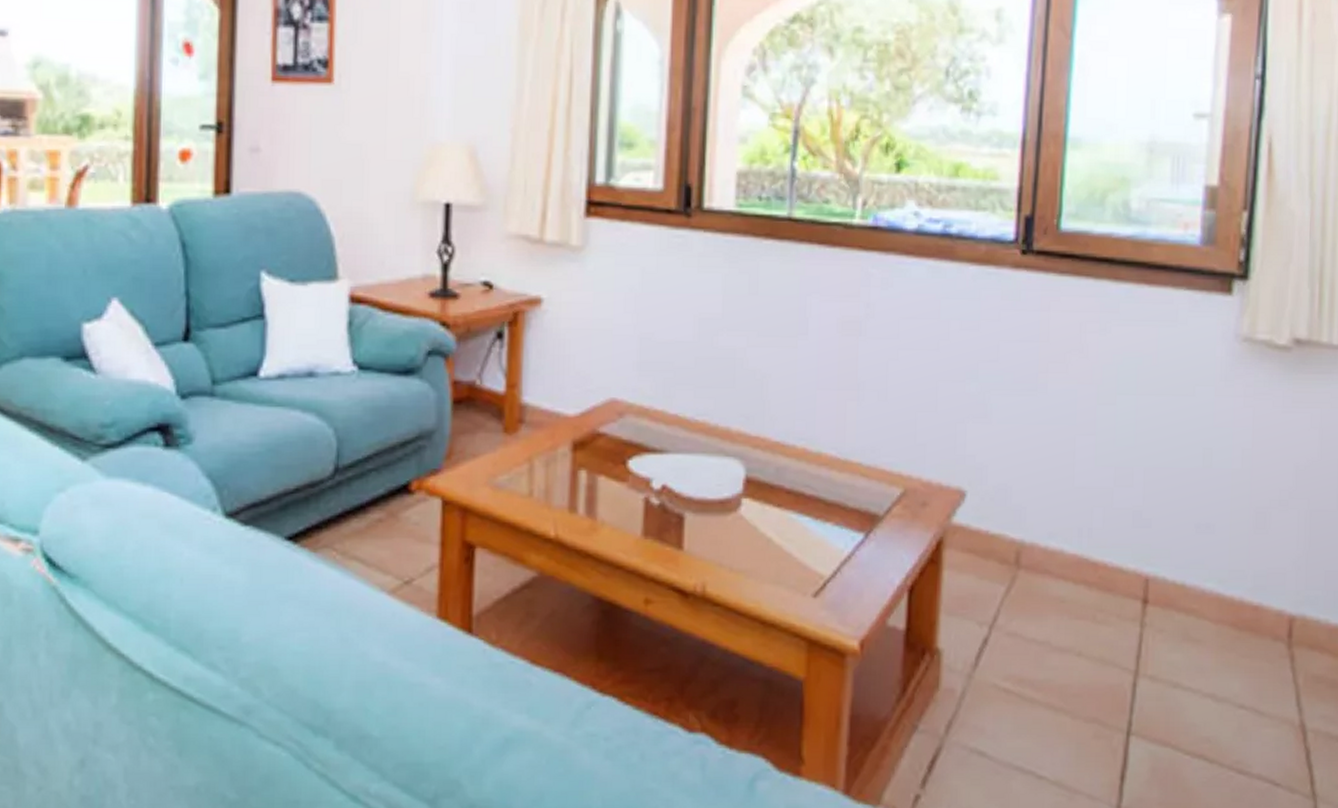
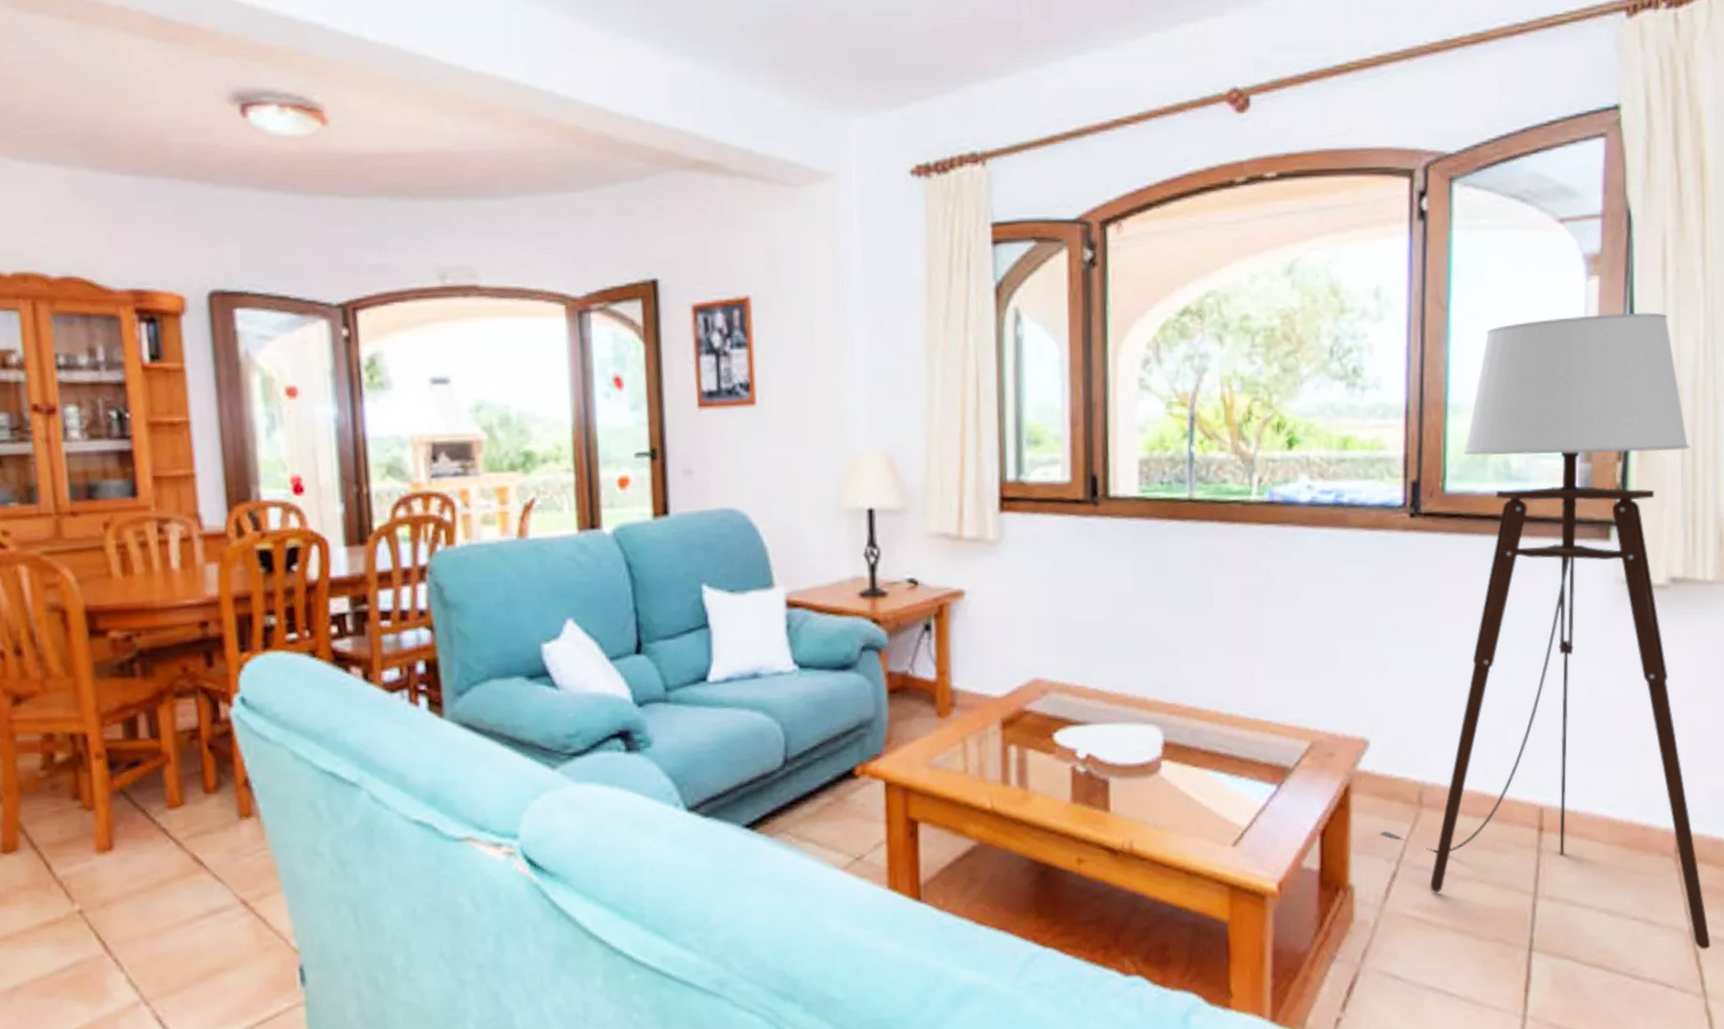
floor lamp: none [972,54,1323,747] -> present [1379,312,1711,950]

